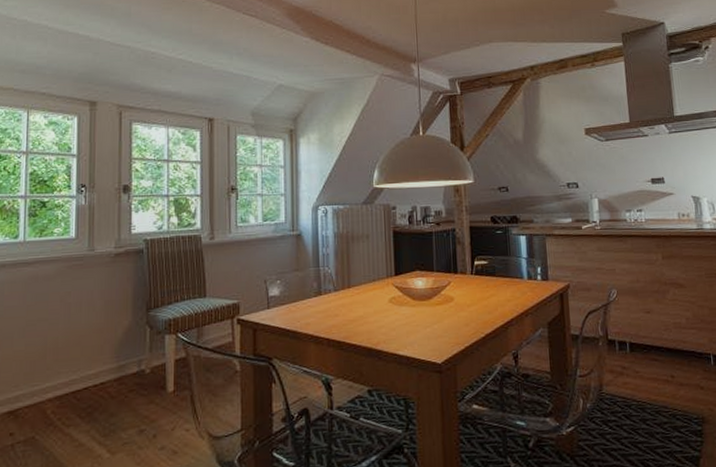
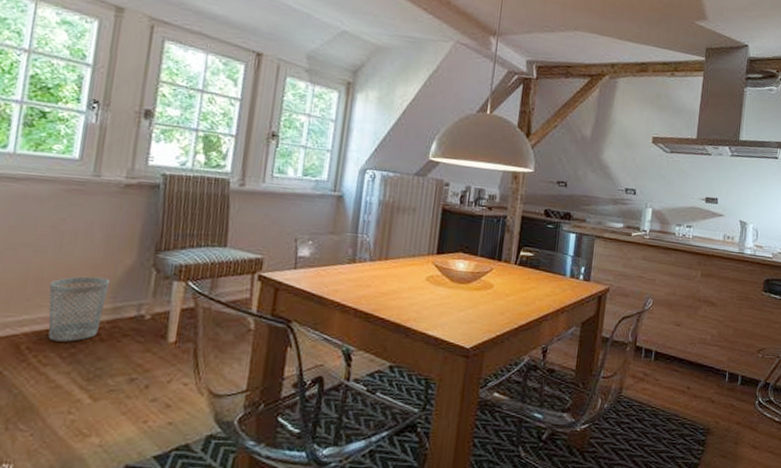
wastebasket: none [64,340,113,403] -> present [48,276,111,342]

